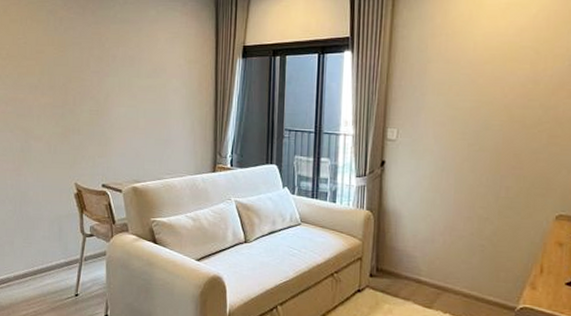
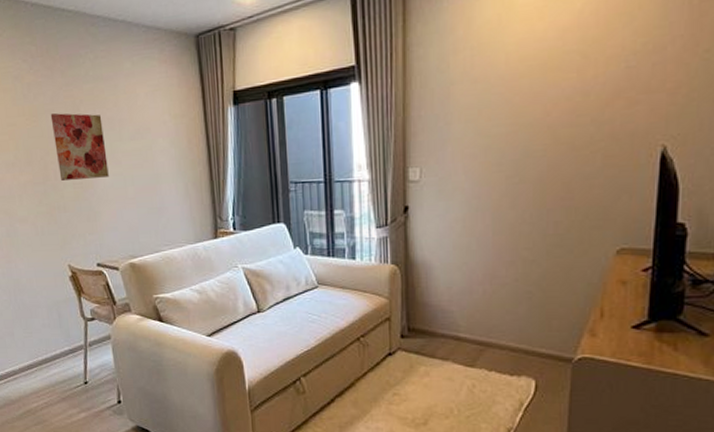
wall art: none [77,47,124,108] -> present [50,113,109,180]

